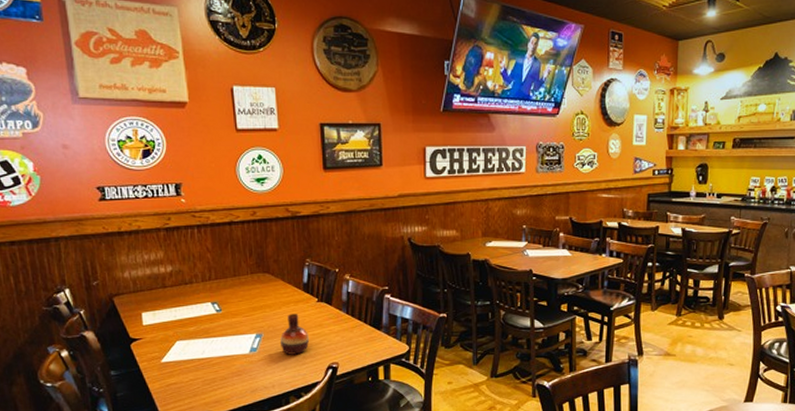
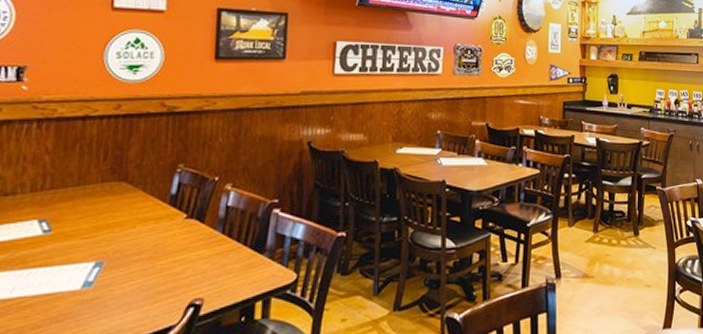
vase: present [280,314,310,355] -> none [127,234,169,290]

